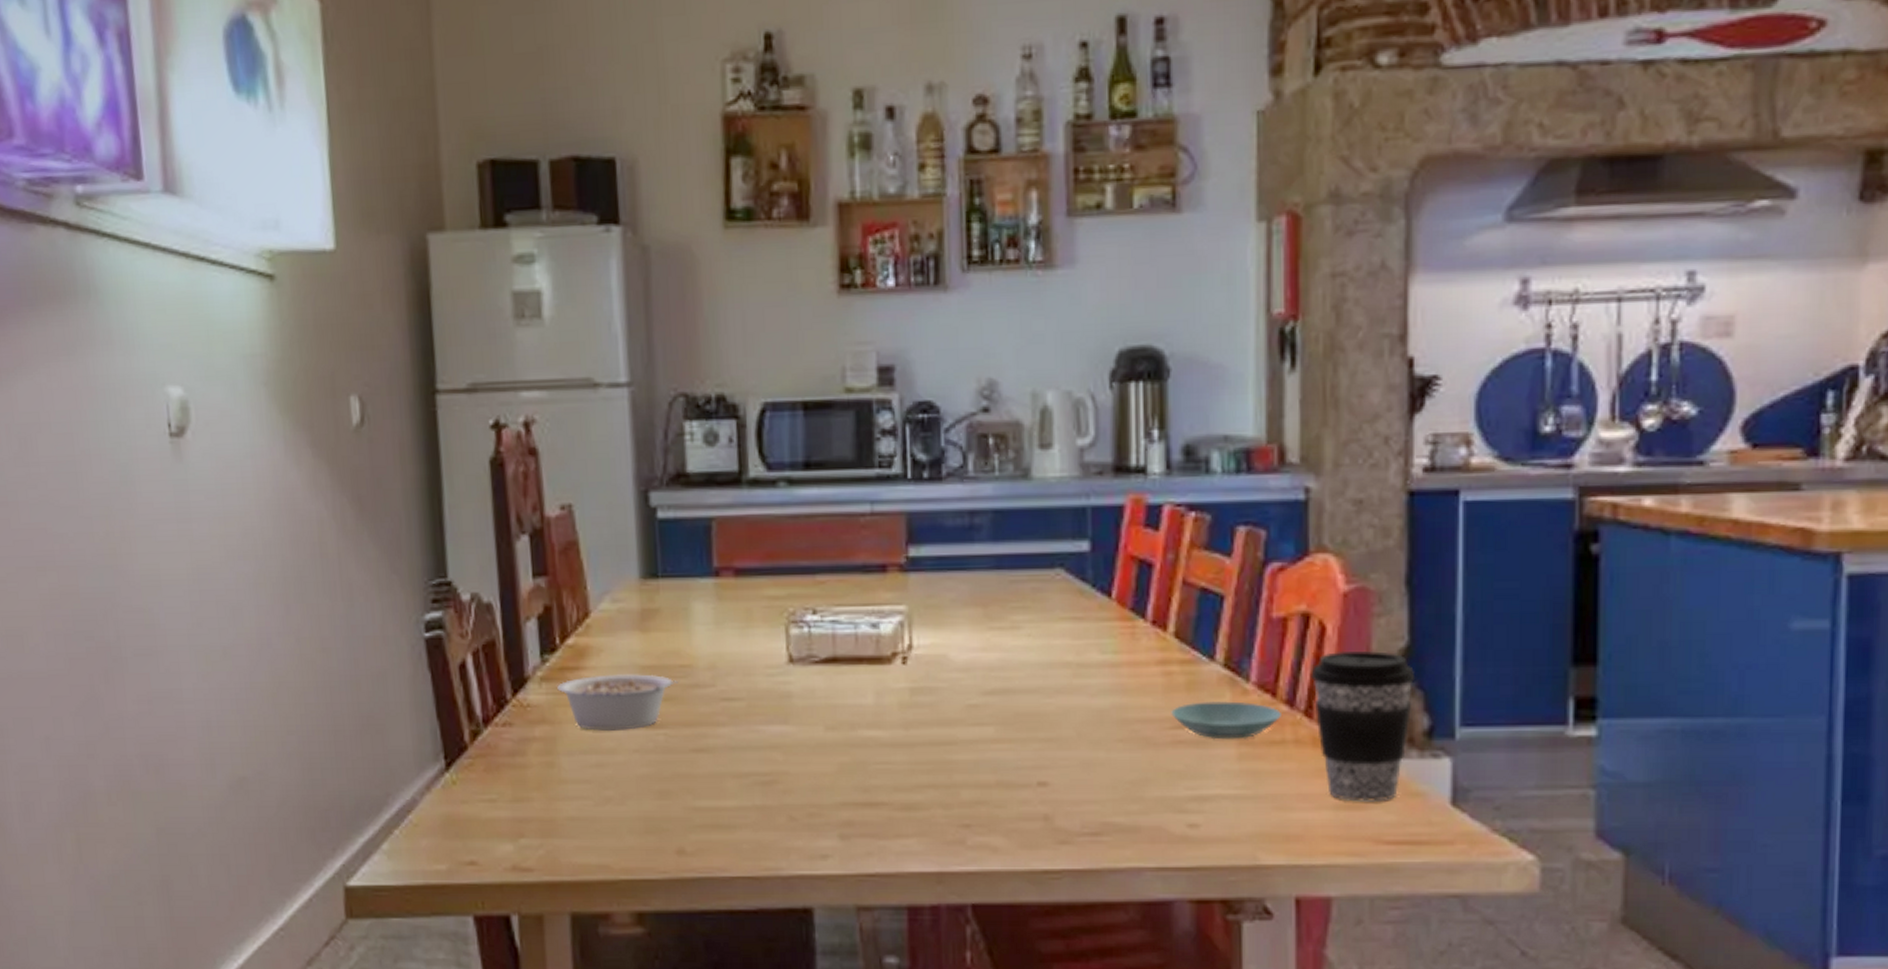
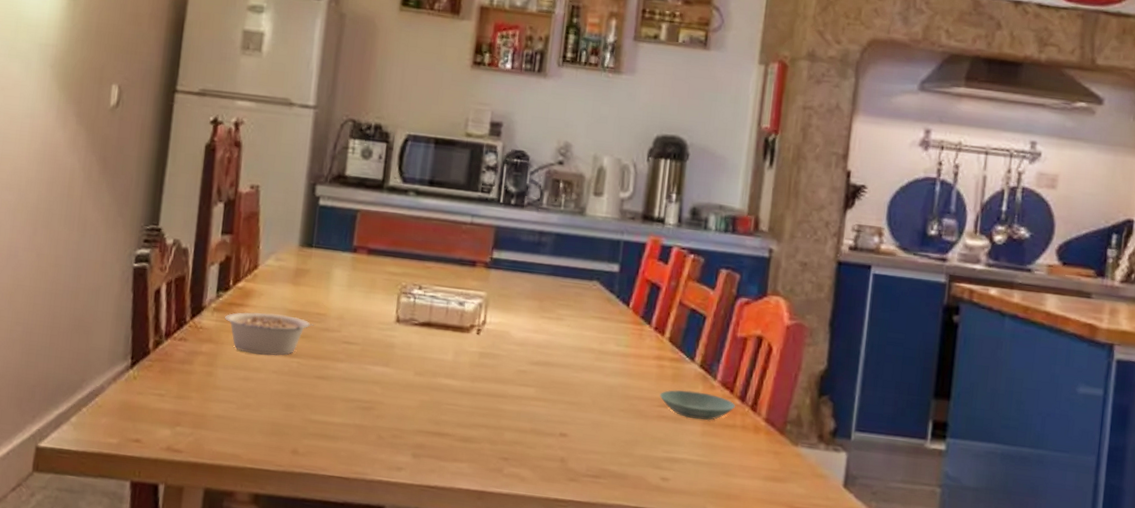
coffee cup: present [1311,650,1416,802] -> none [758,366,829,478]

